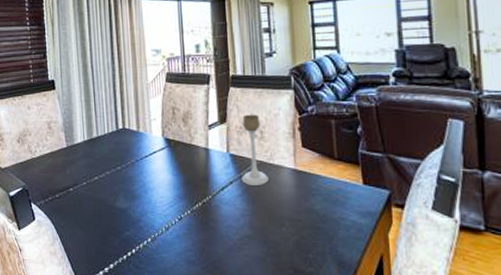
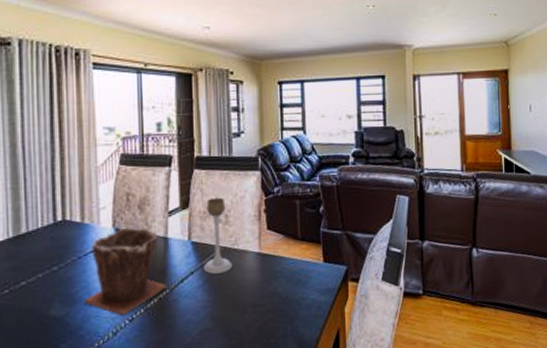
plant pot: none [141,137,209,214] -> present [84,227,167,316]

